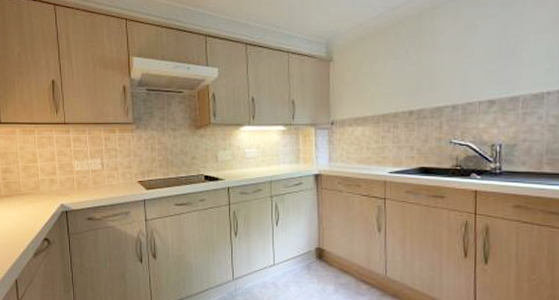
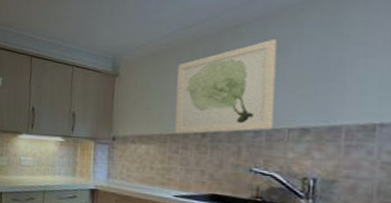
wall art: none [385,20,468,114] -> present [175,40,277,134]

